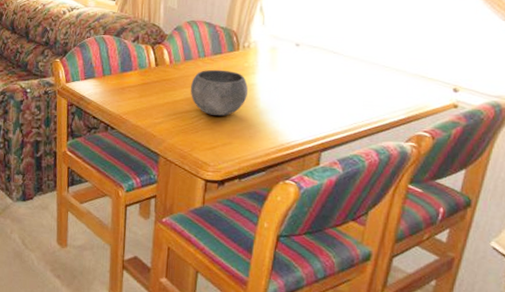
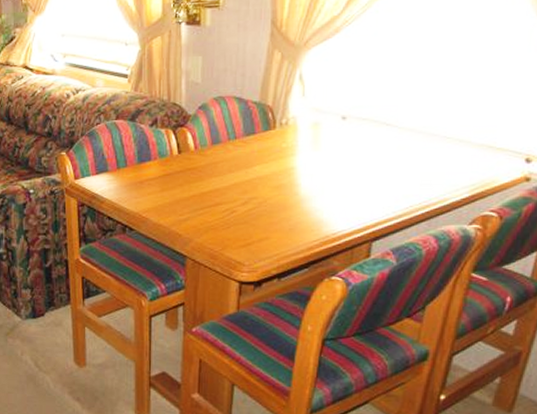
bowl: present [191,69,248,117] -> none [220,153,286,208]

